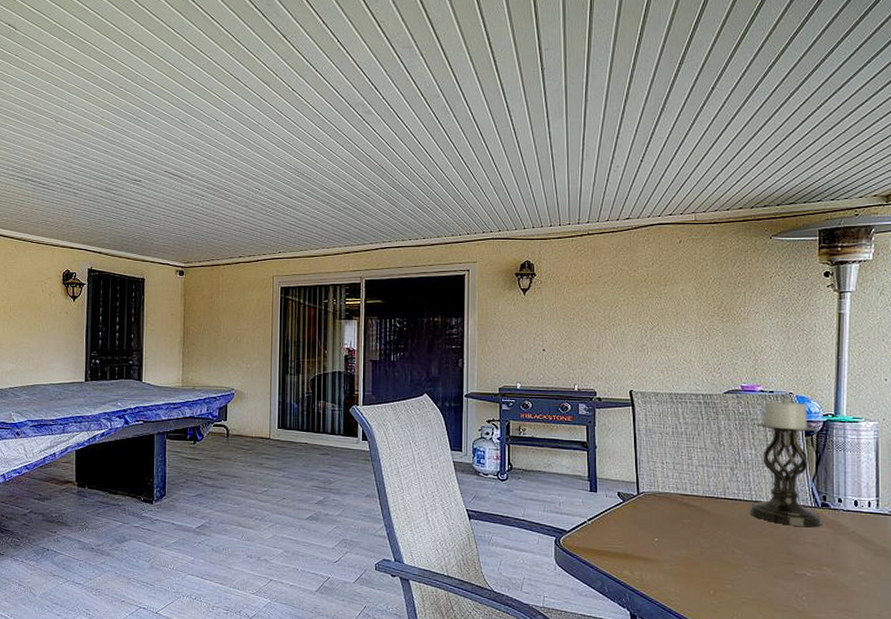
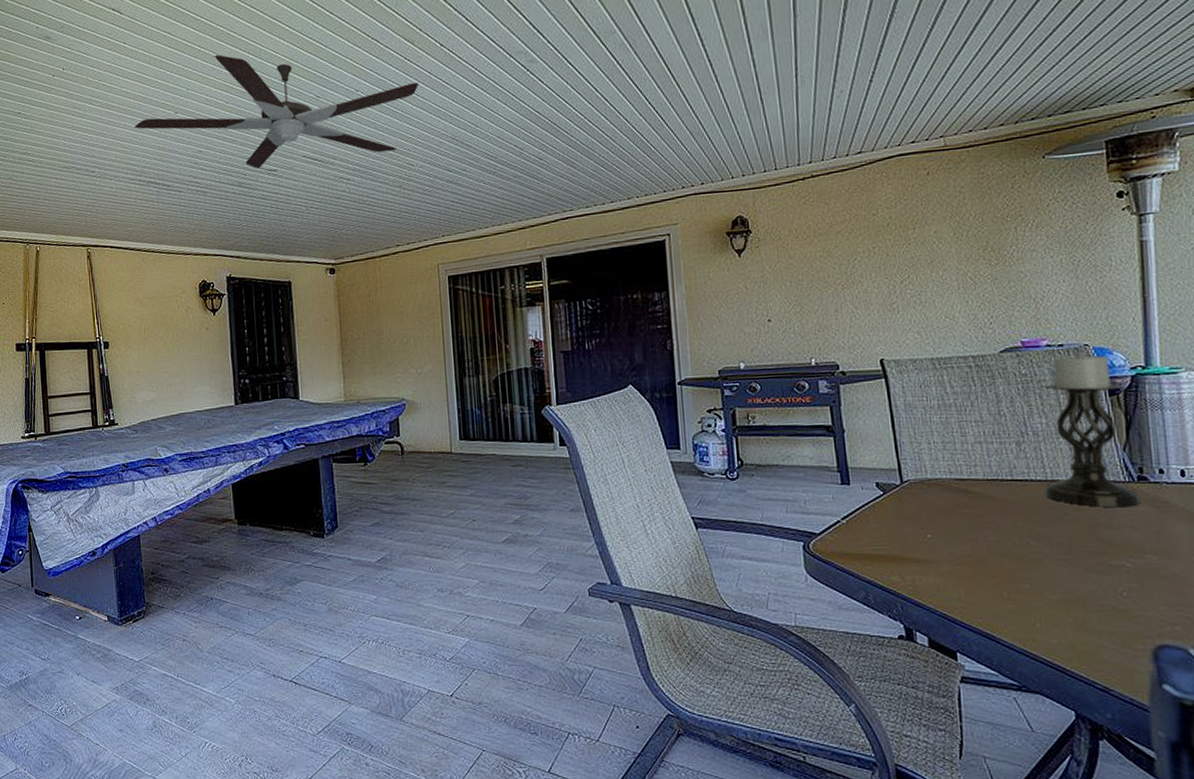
ceiling fan: none [18,75,271,178] -> present [134,54,419,169]

